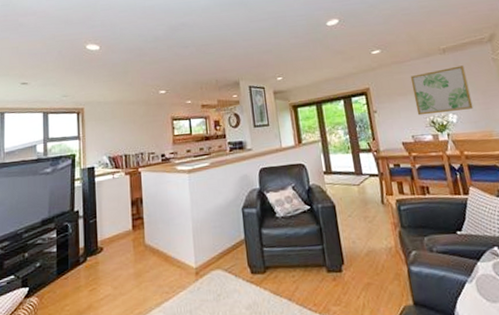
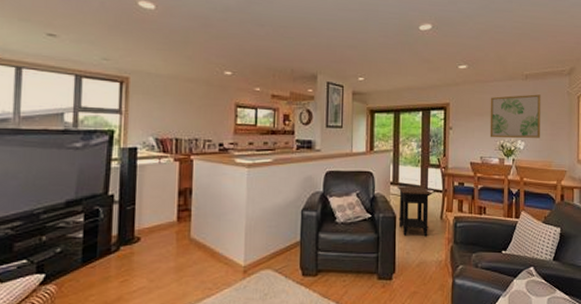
side table: none [330,172,372,225] -> present [397,186,433,237]

